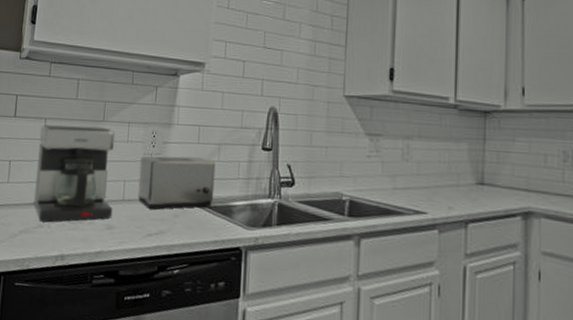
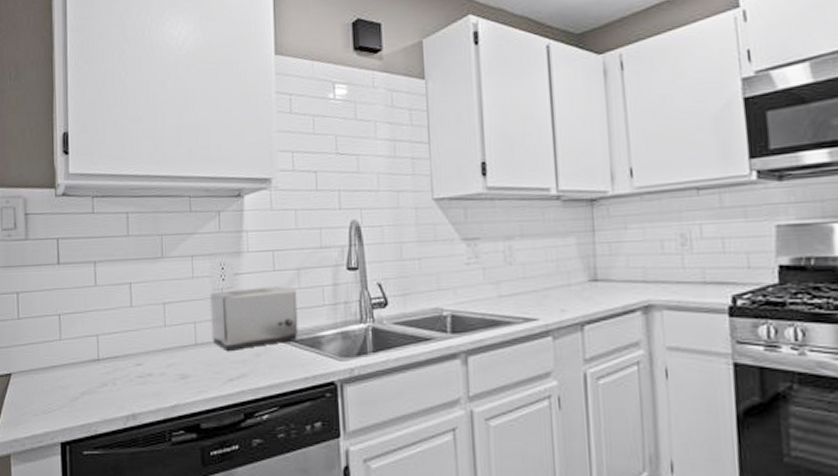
coffee maker: present [34,125,116,222] -> none [91,264,186,378]

